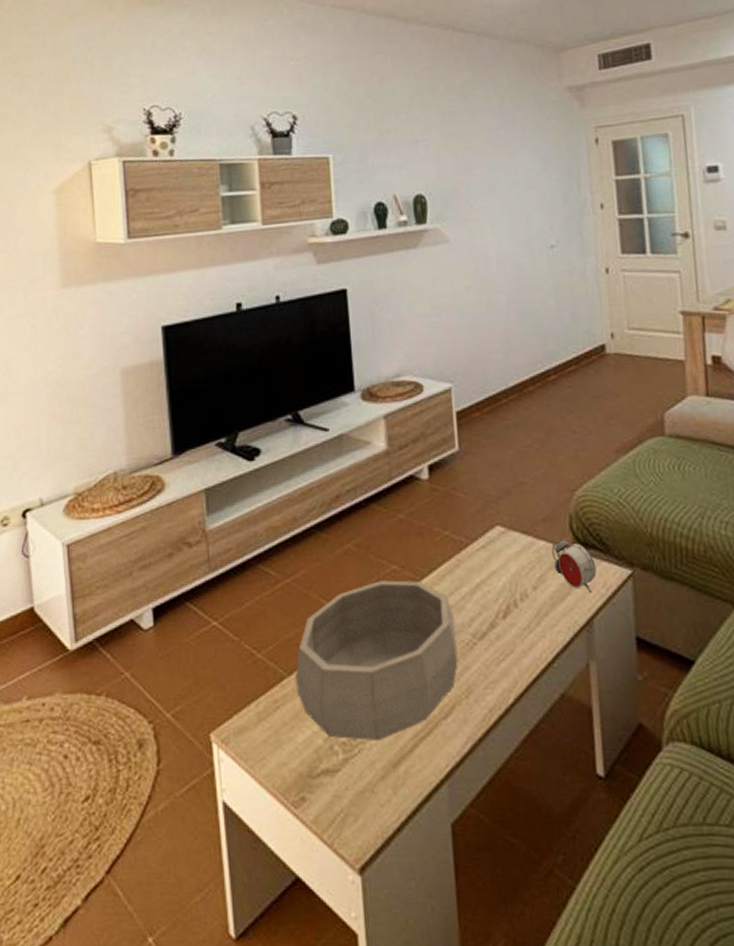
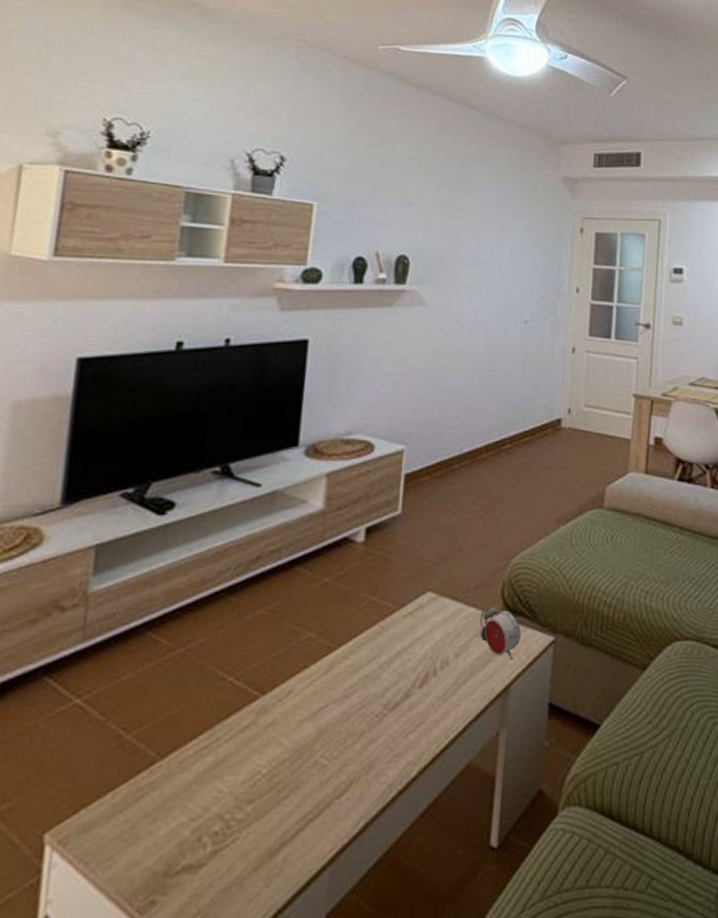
decorative bowl: present [295,580,458,740] -> none [168,648,368,829]

